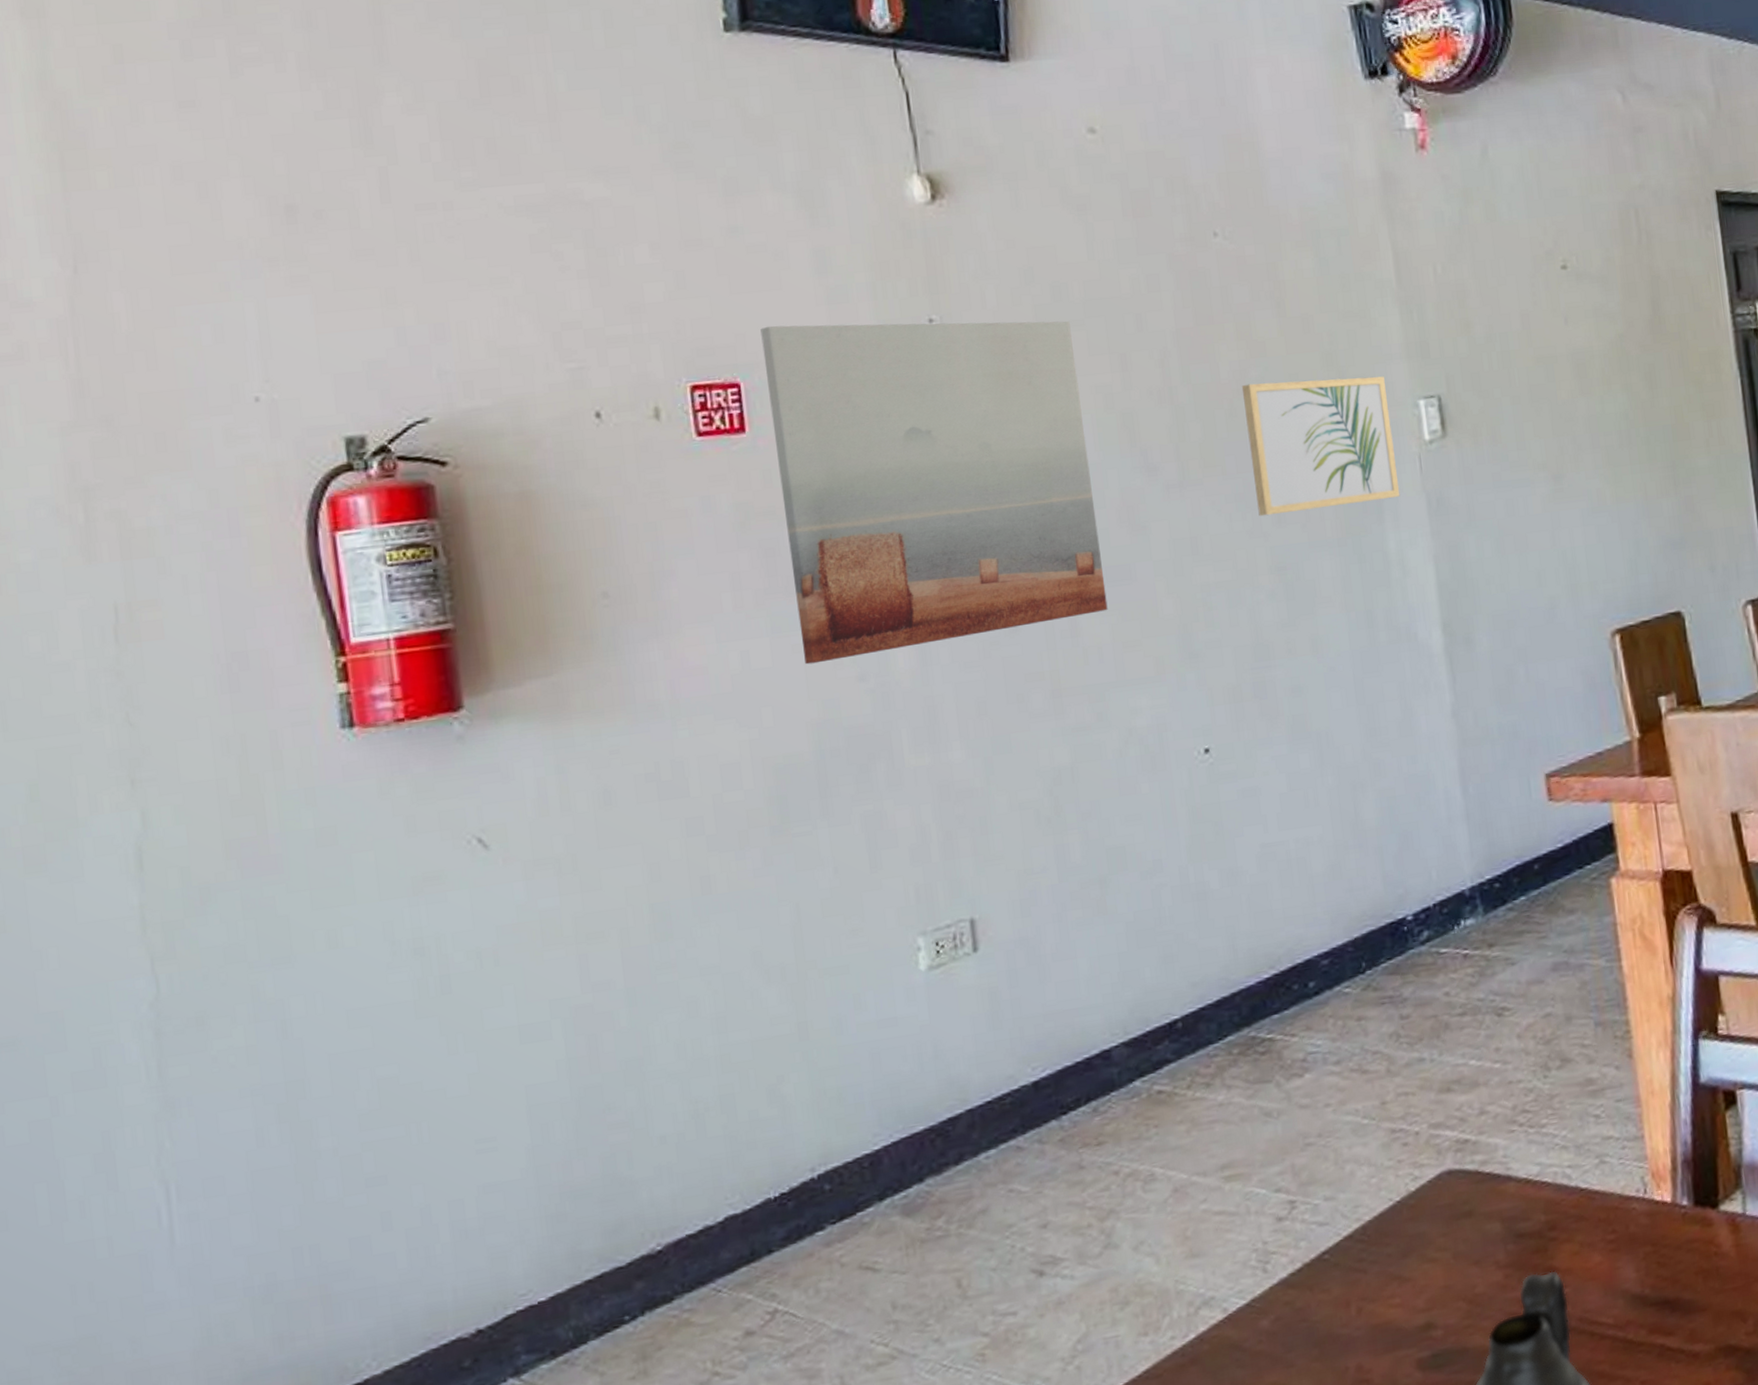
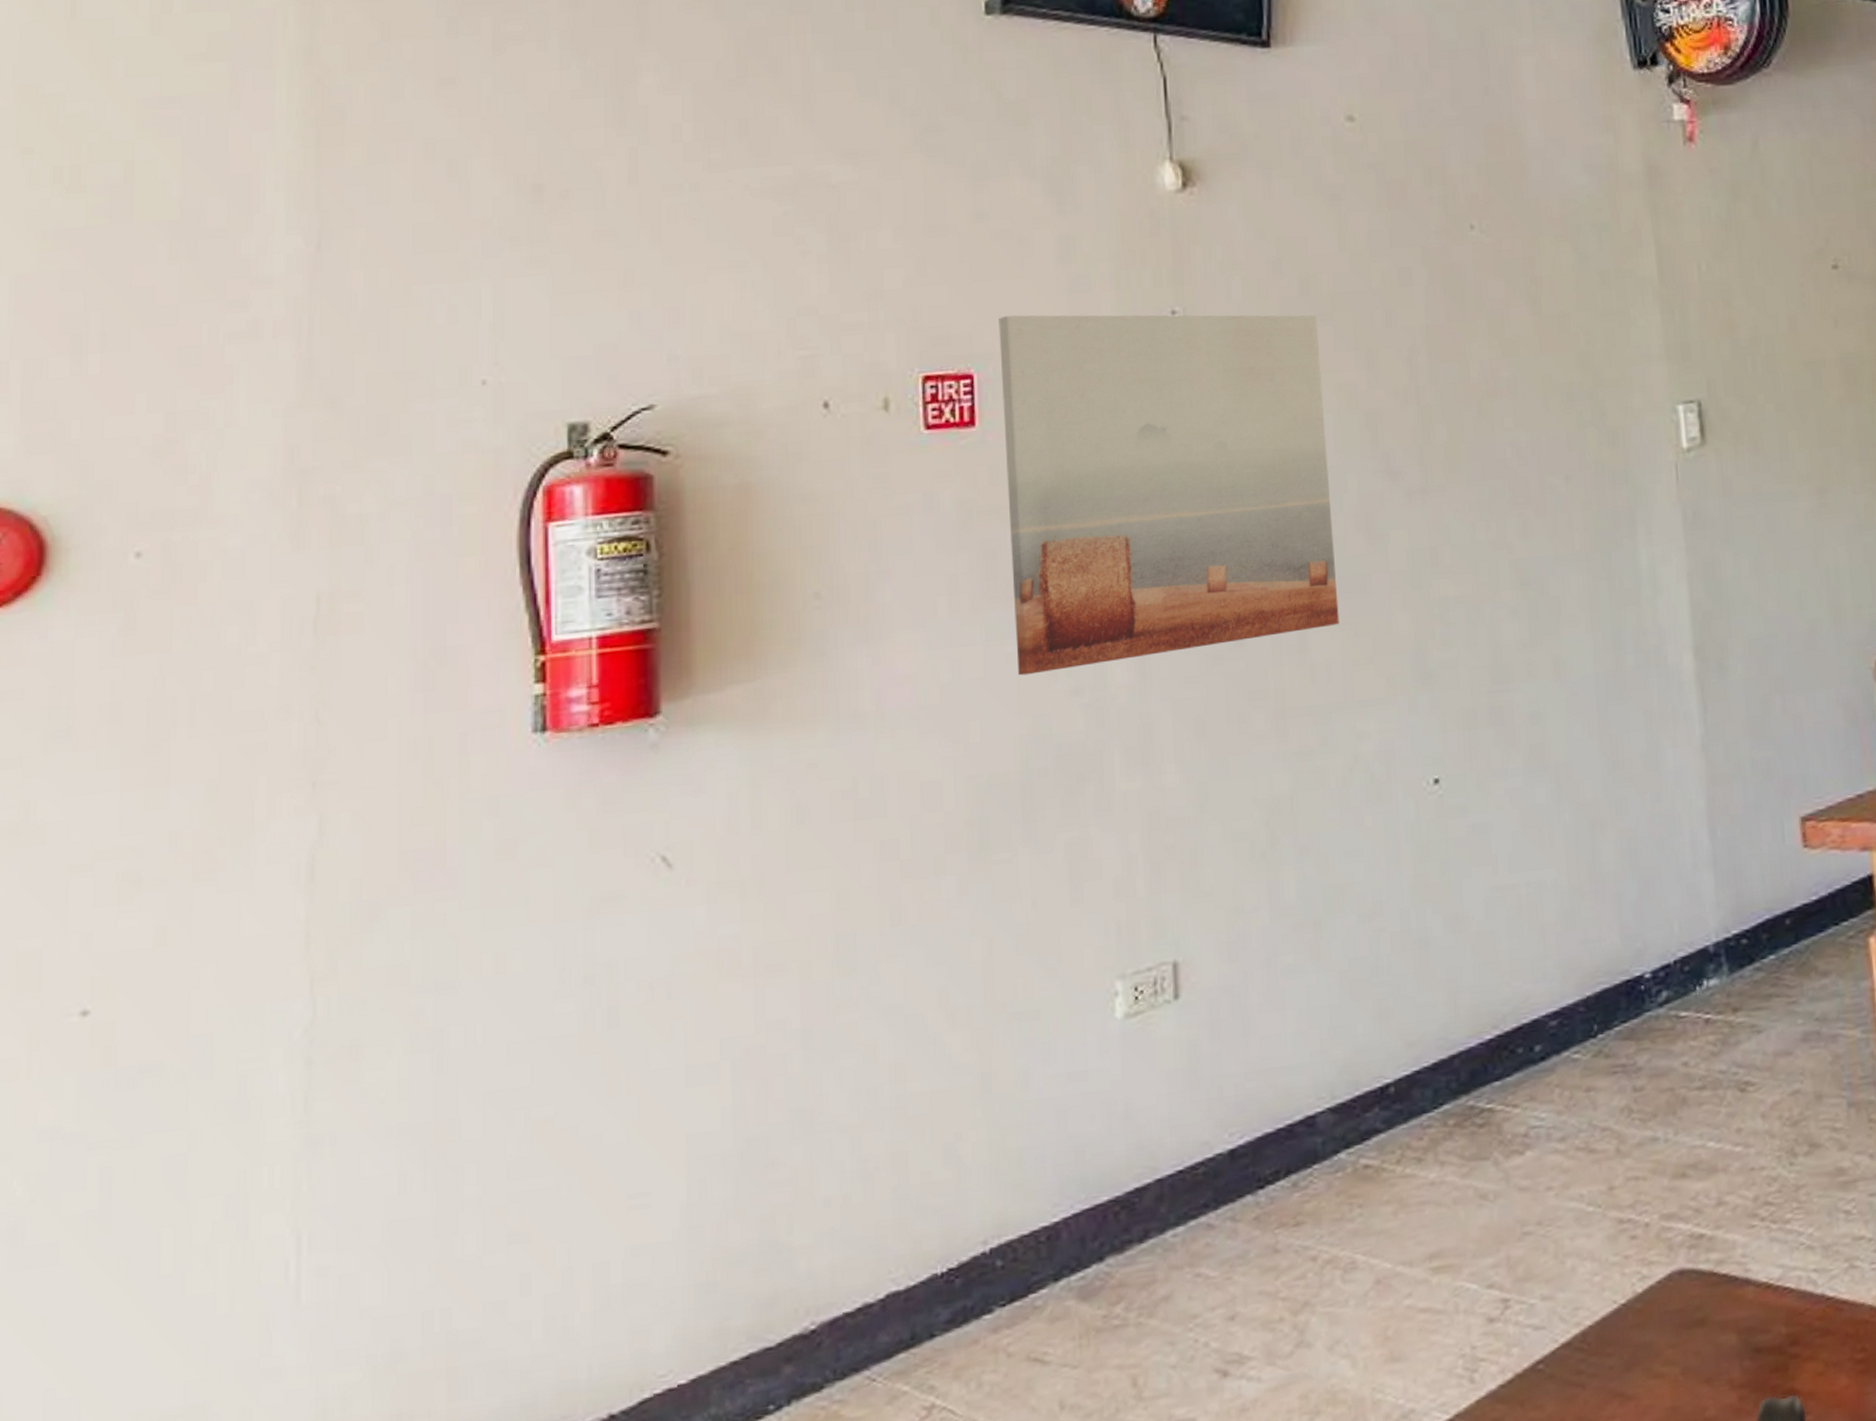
wall art: present [1241,376,1401,517] -> none [1491,379,1655,527]

